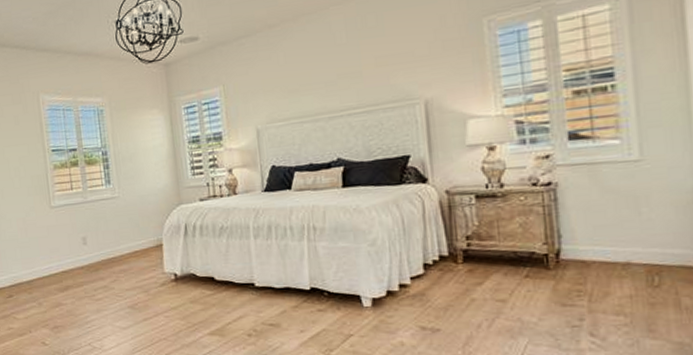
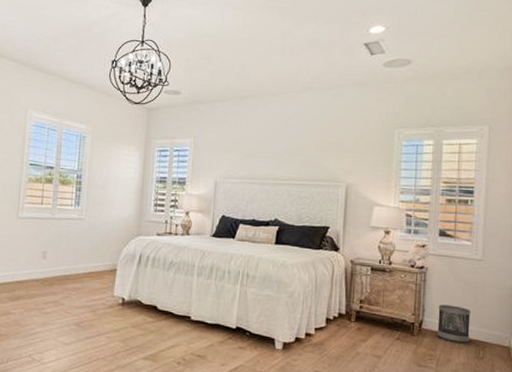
wastebasket: none [581,224,635,271] -> present [437,304,471,343]

